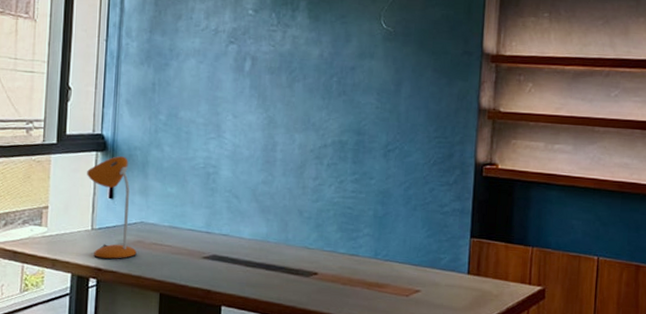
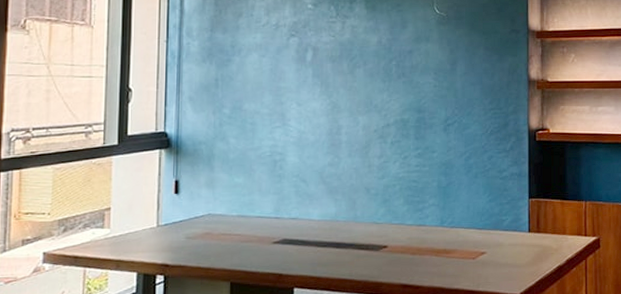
desk lamp: present [87,156,137,260] -> none [151,152,205,255]

